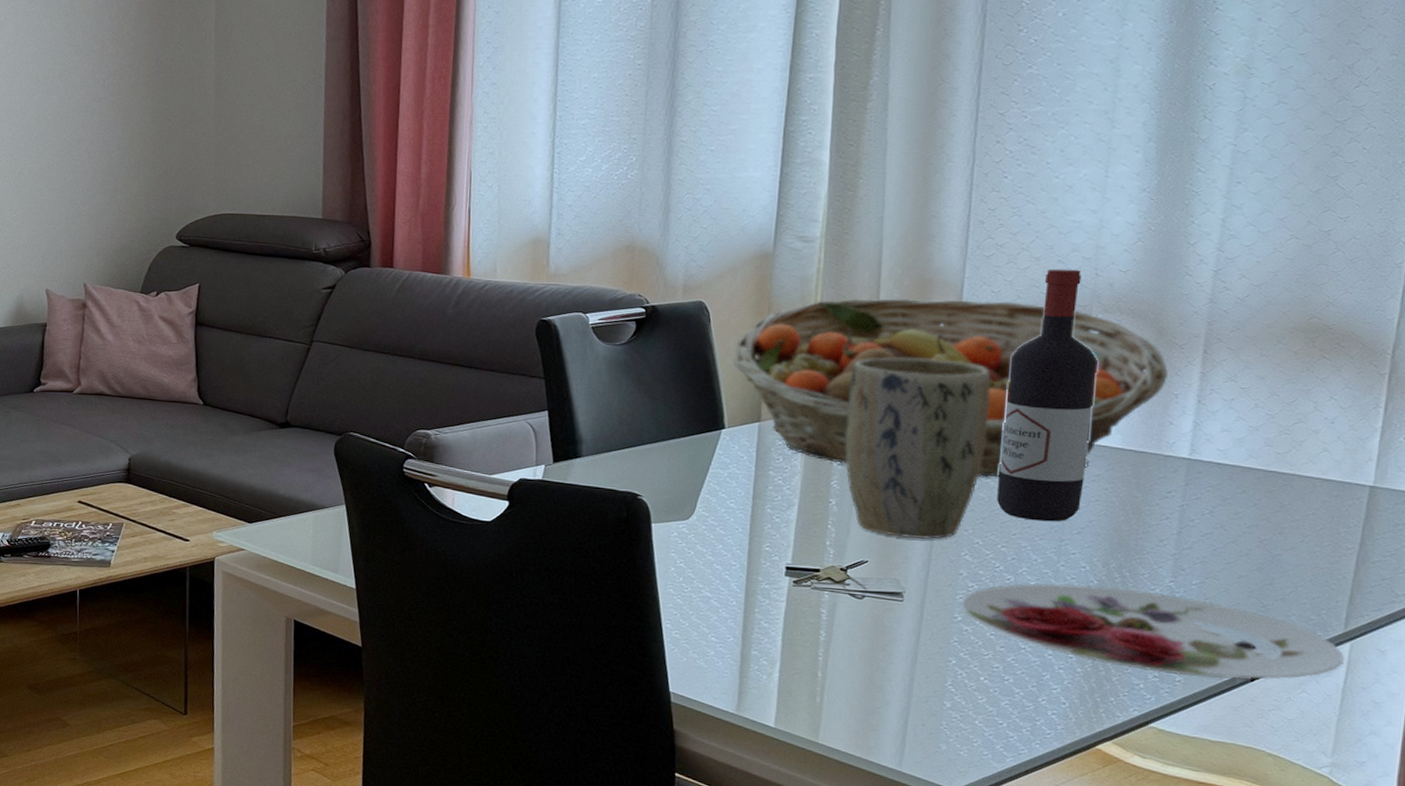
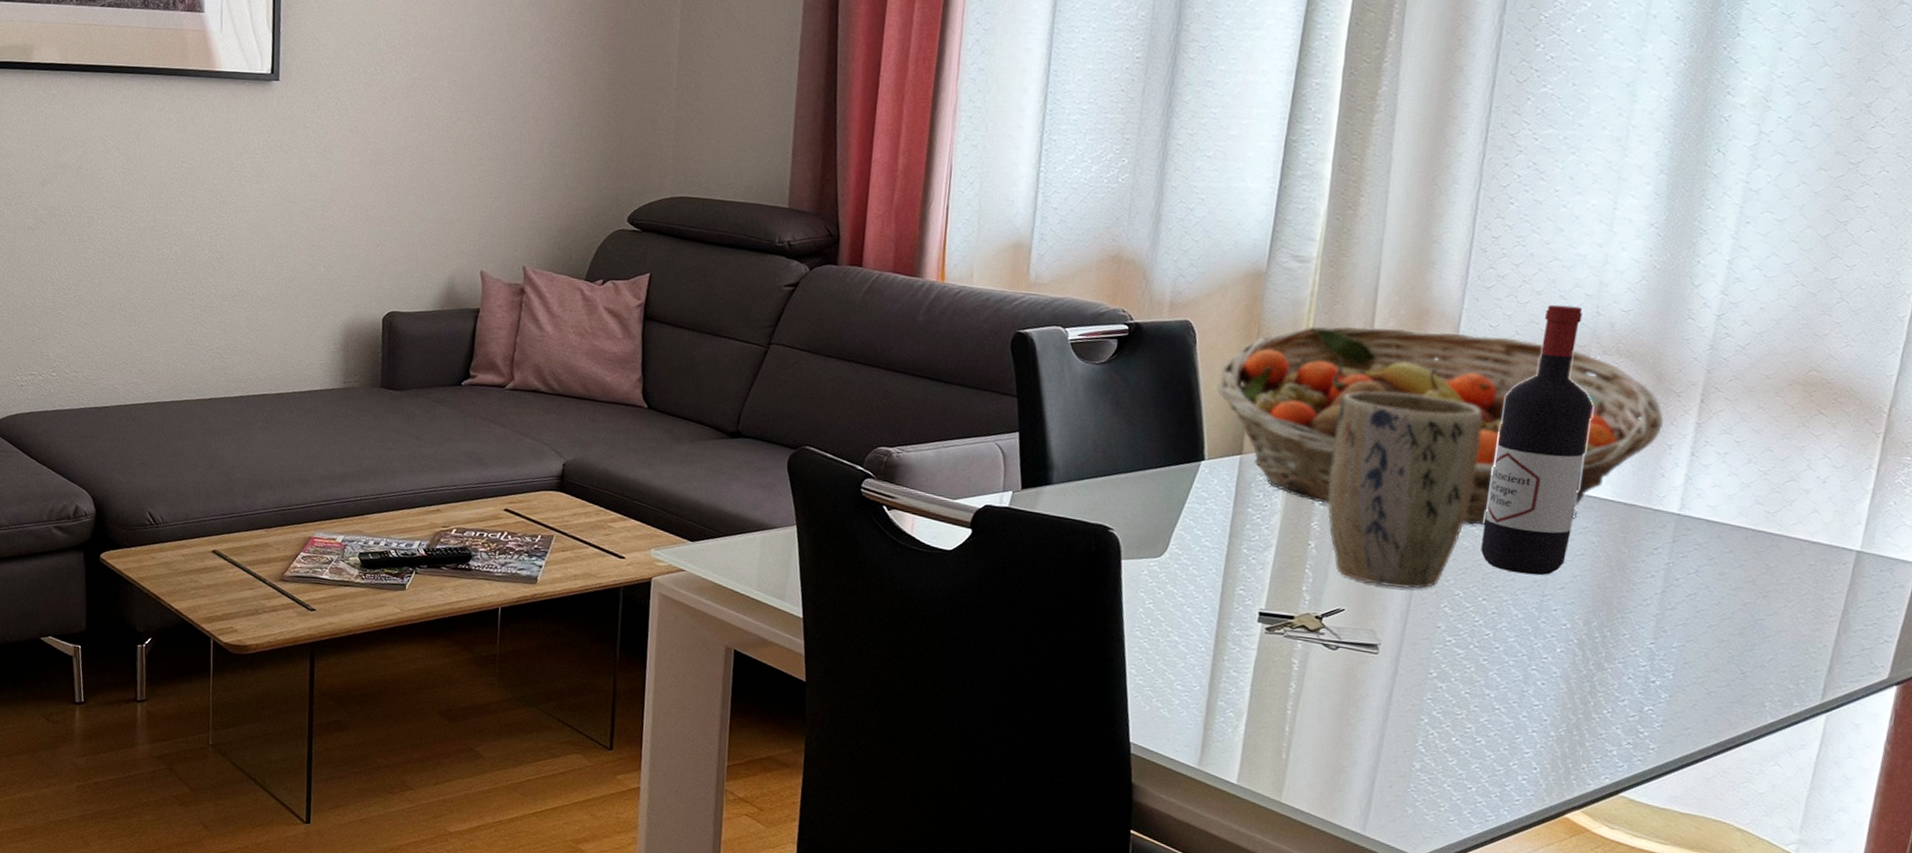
plate: present [961,583,1344,680] -> none [1437,639,1819,751]

